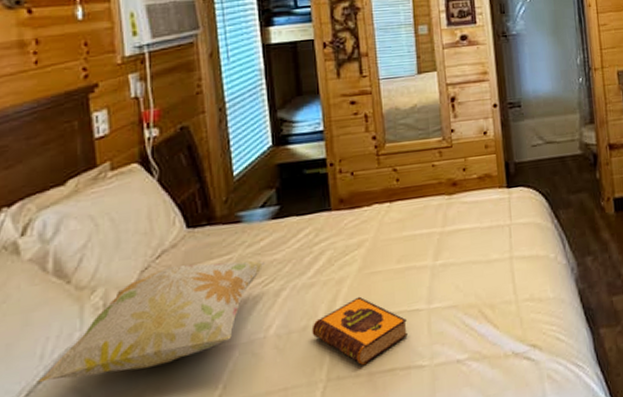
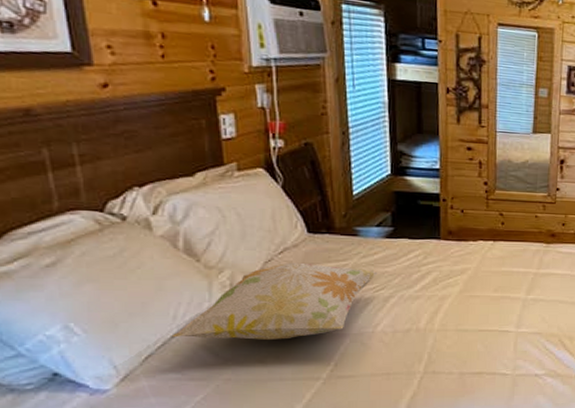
hardback book: present [311,296,408,366] -> none [414,313,497,367]

